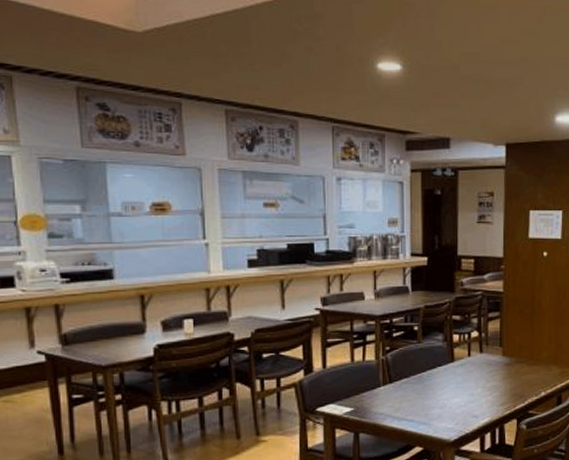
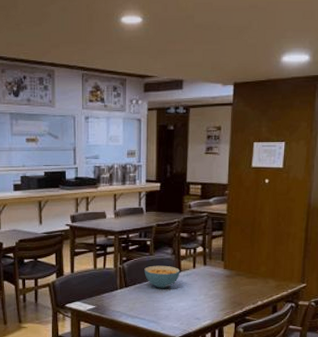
cereal bowl: none [411,354,454,382] -> present [144,265,181,288]

